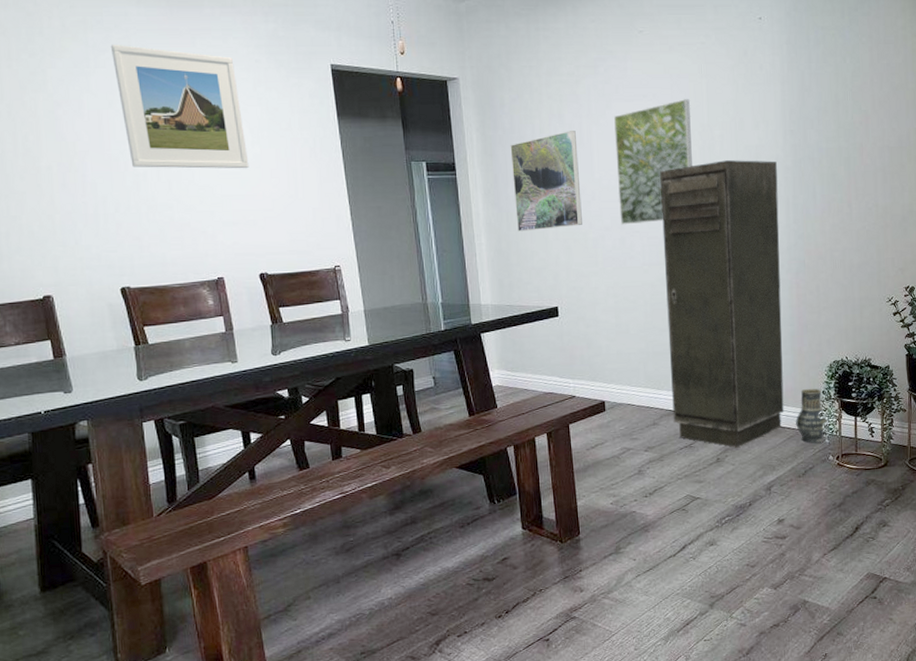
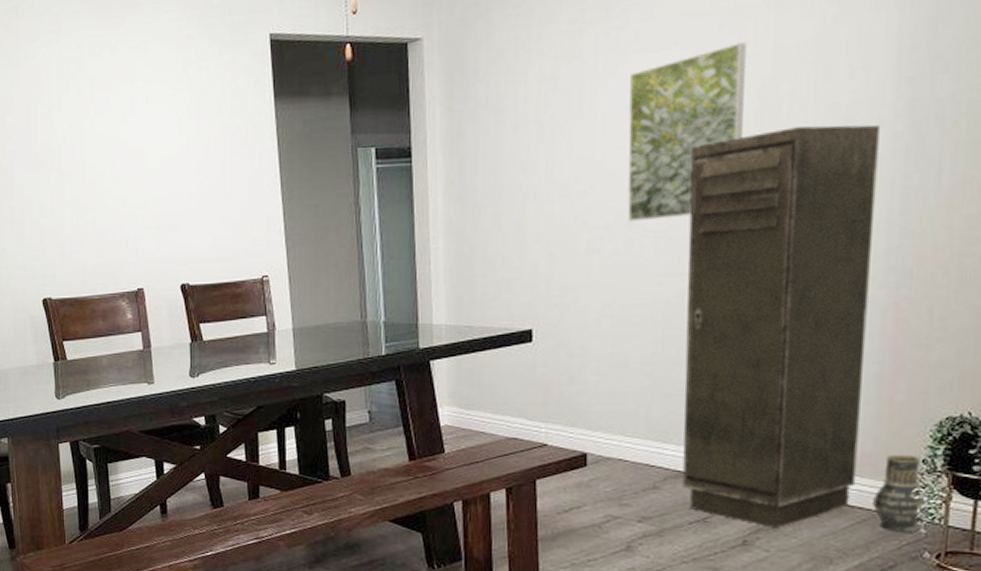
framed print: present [110,44,249,169] -> none [41,30,175,167]
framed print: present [510,131,582,232] -> none [483,97,575,233]

